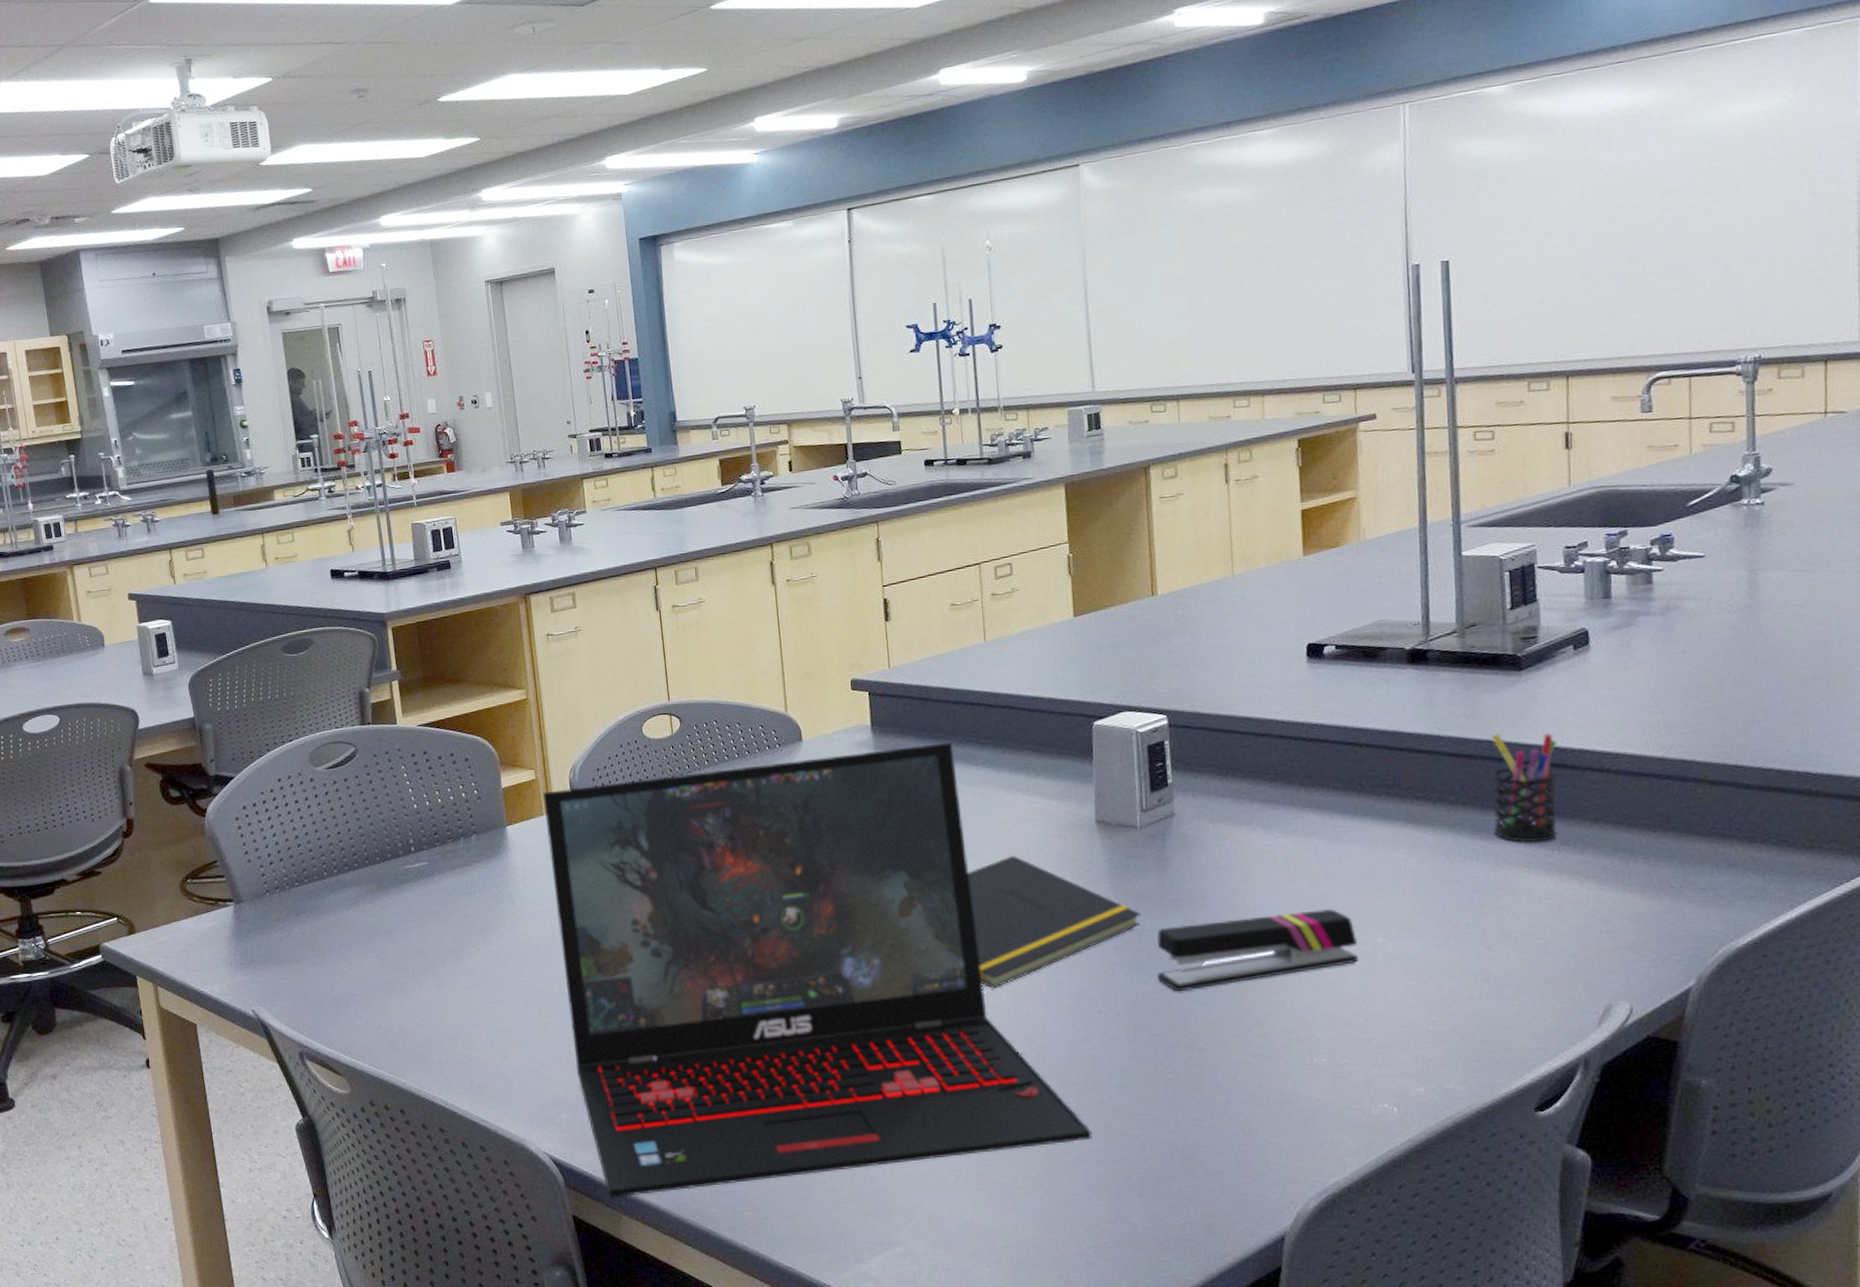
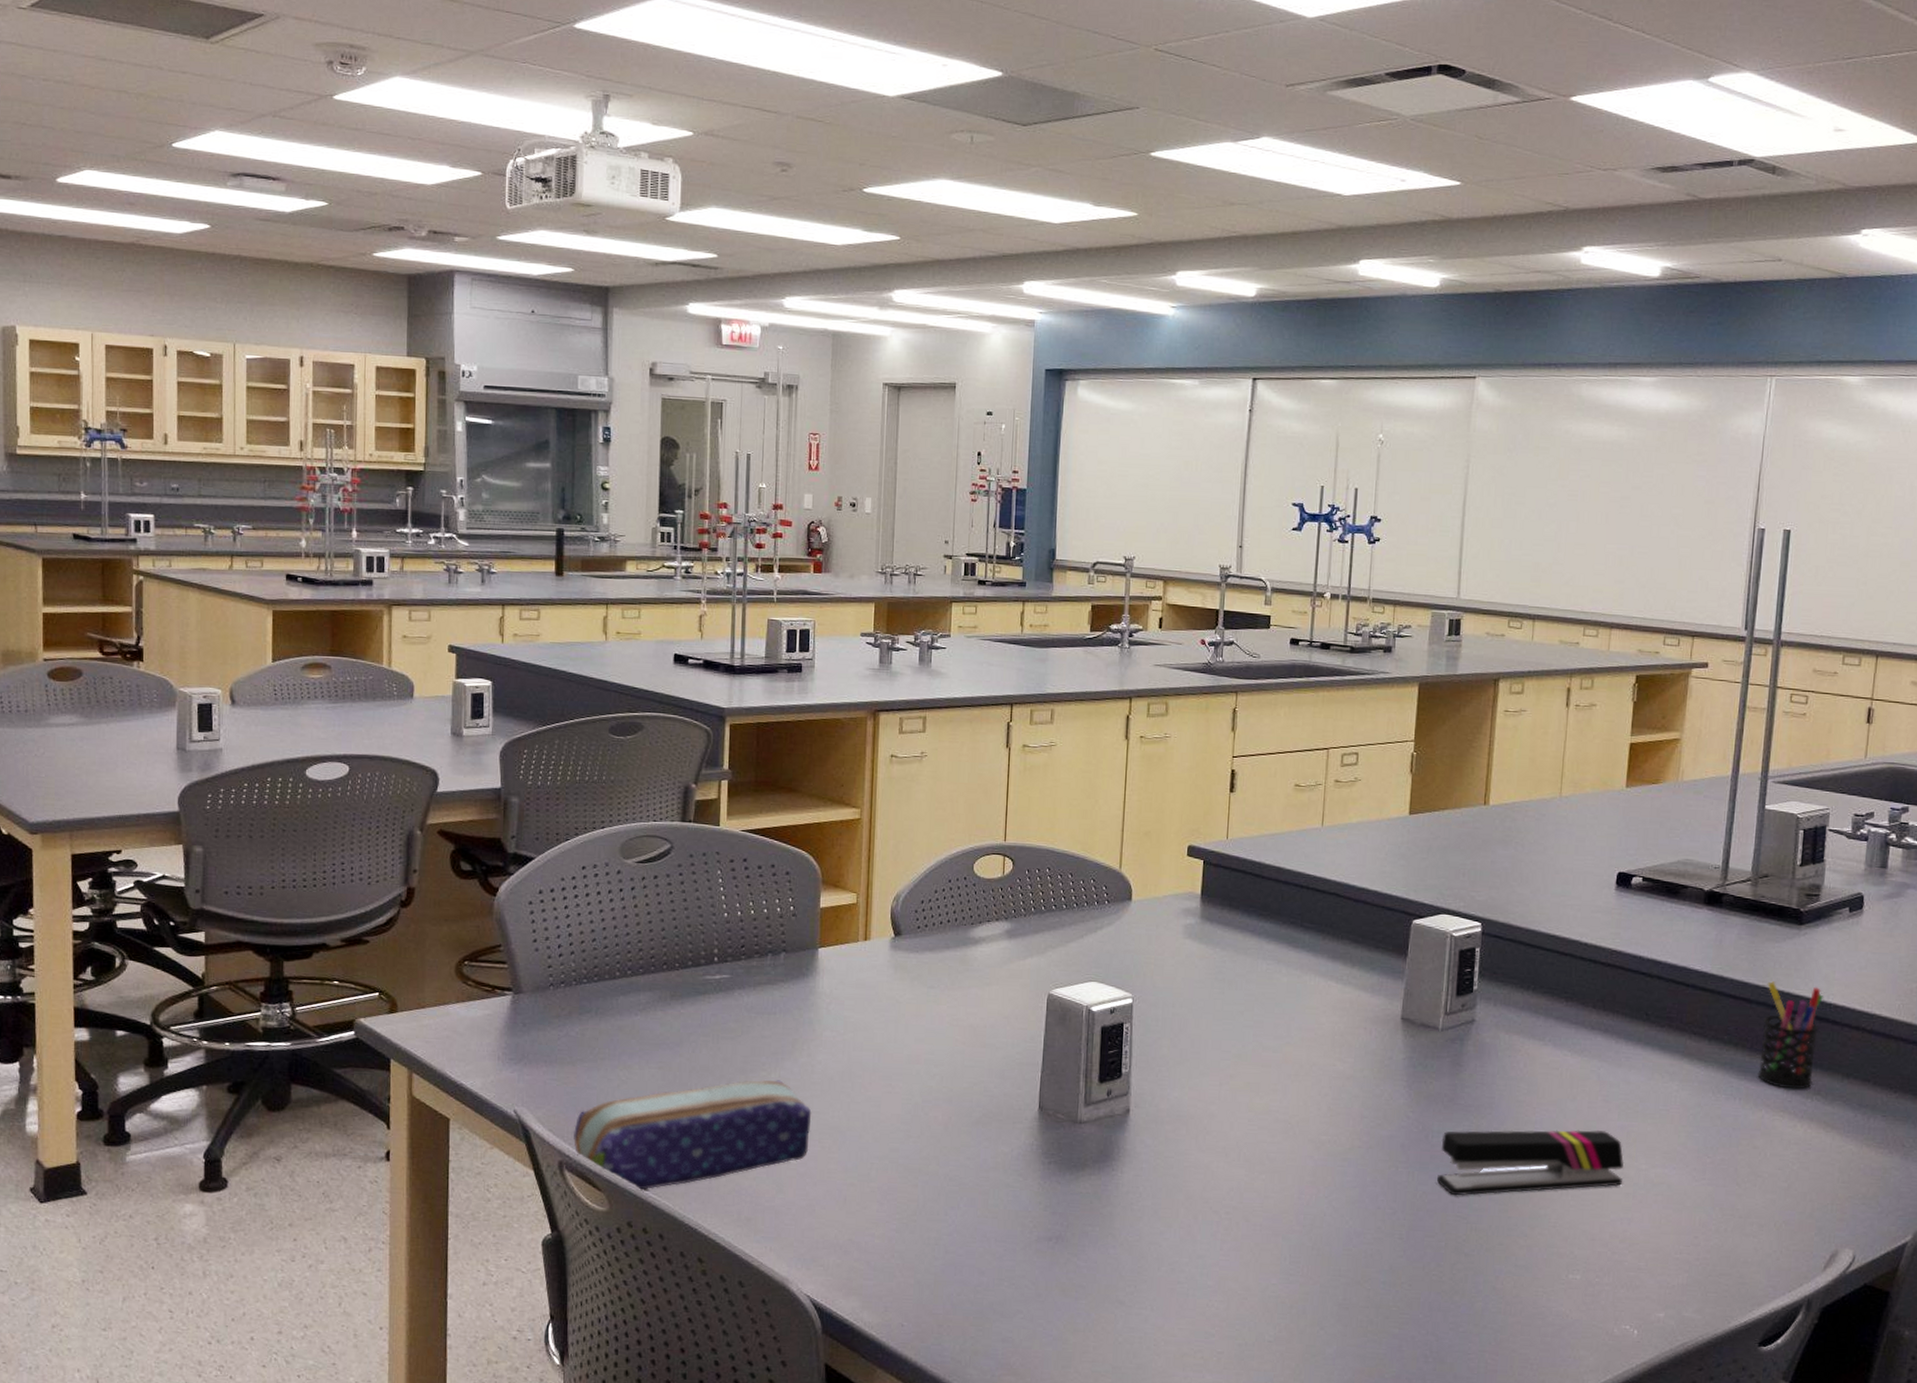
pencil case: none [308,954,527,1072] -> present [574,1079,812,1191]
laptop: present [543,742,1092,1198] -> none [852,917,1354,1349]
notepad: present [967,855,1141,989] -> none [1270,1042,1430,1173]

